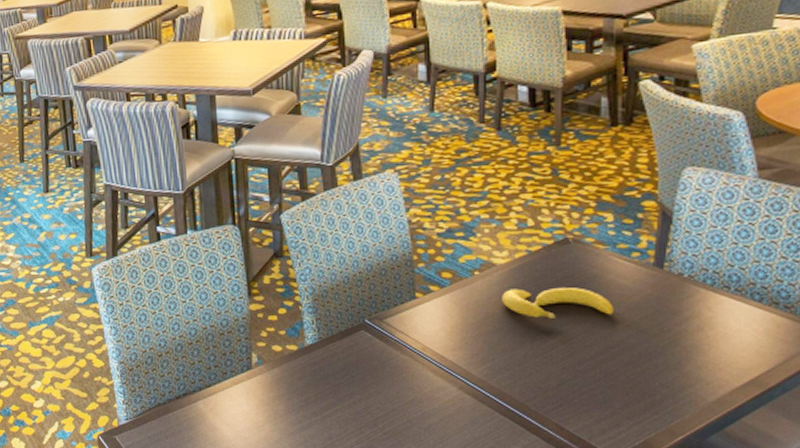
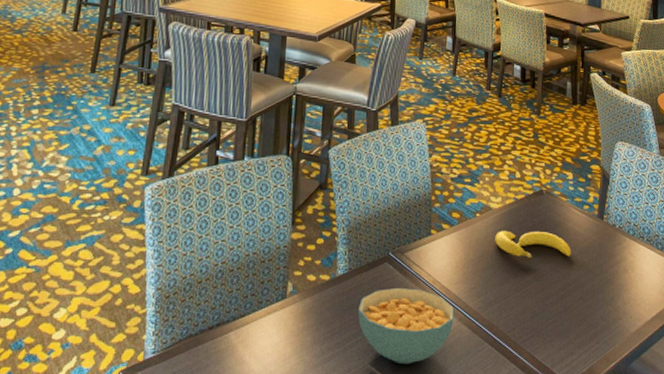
cereal bowl: none [333,355,452,434] -> present [357,287,454,365]

